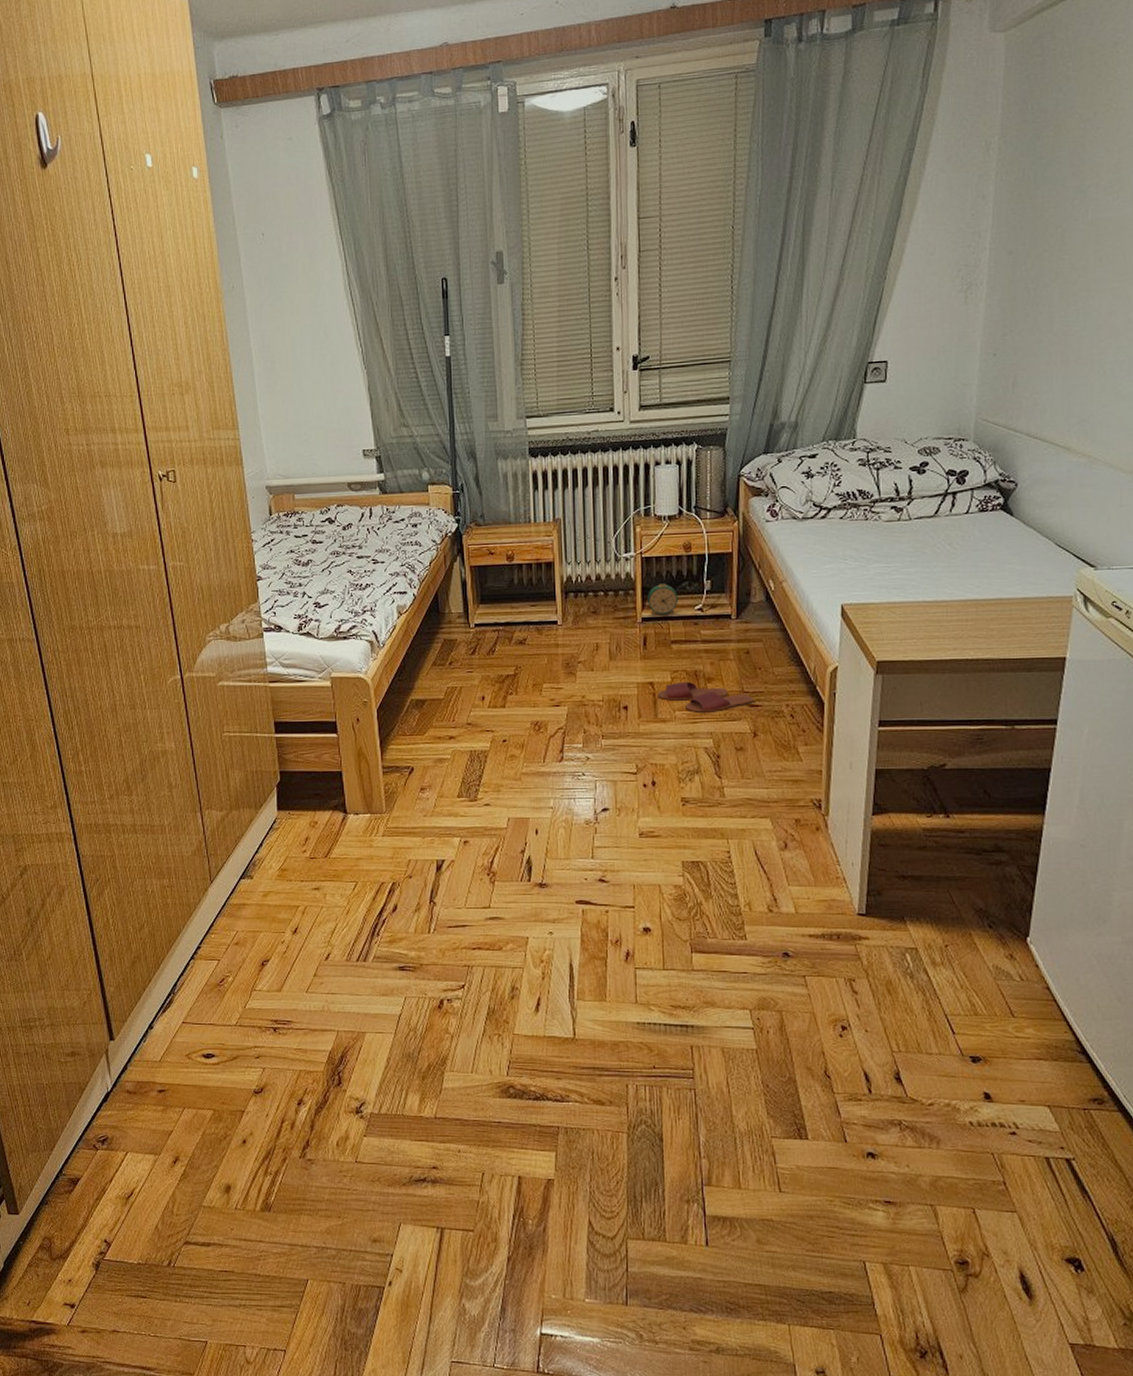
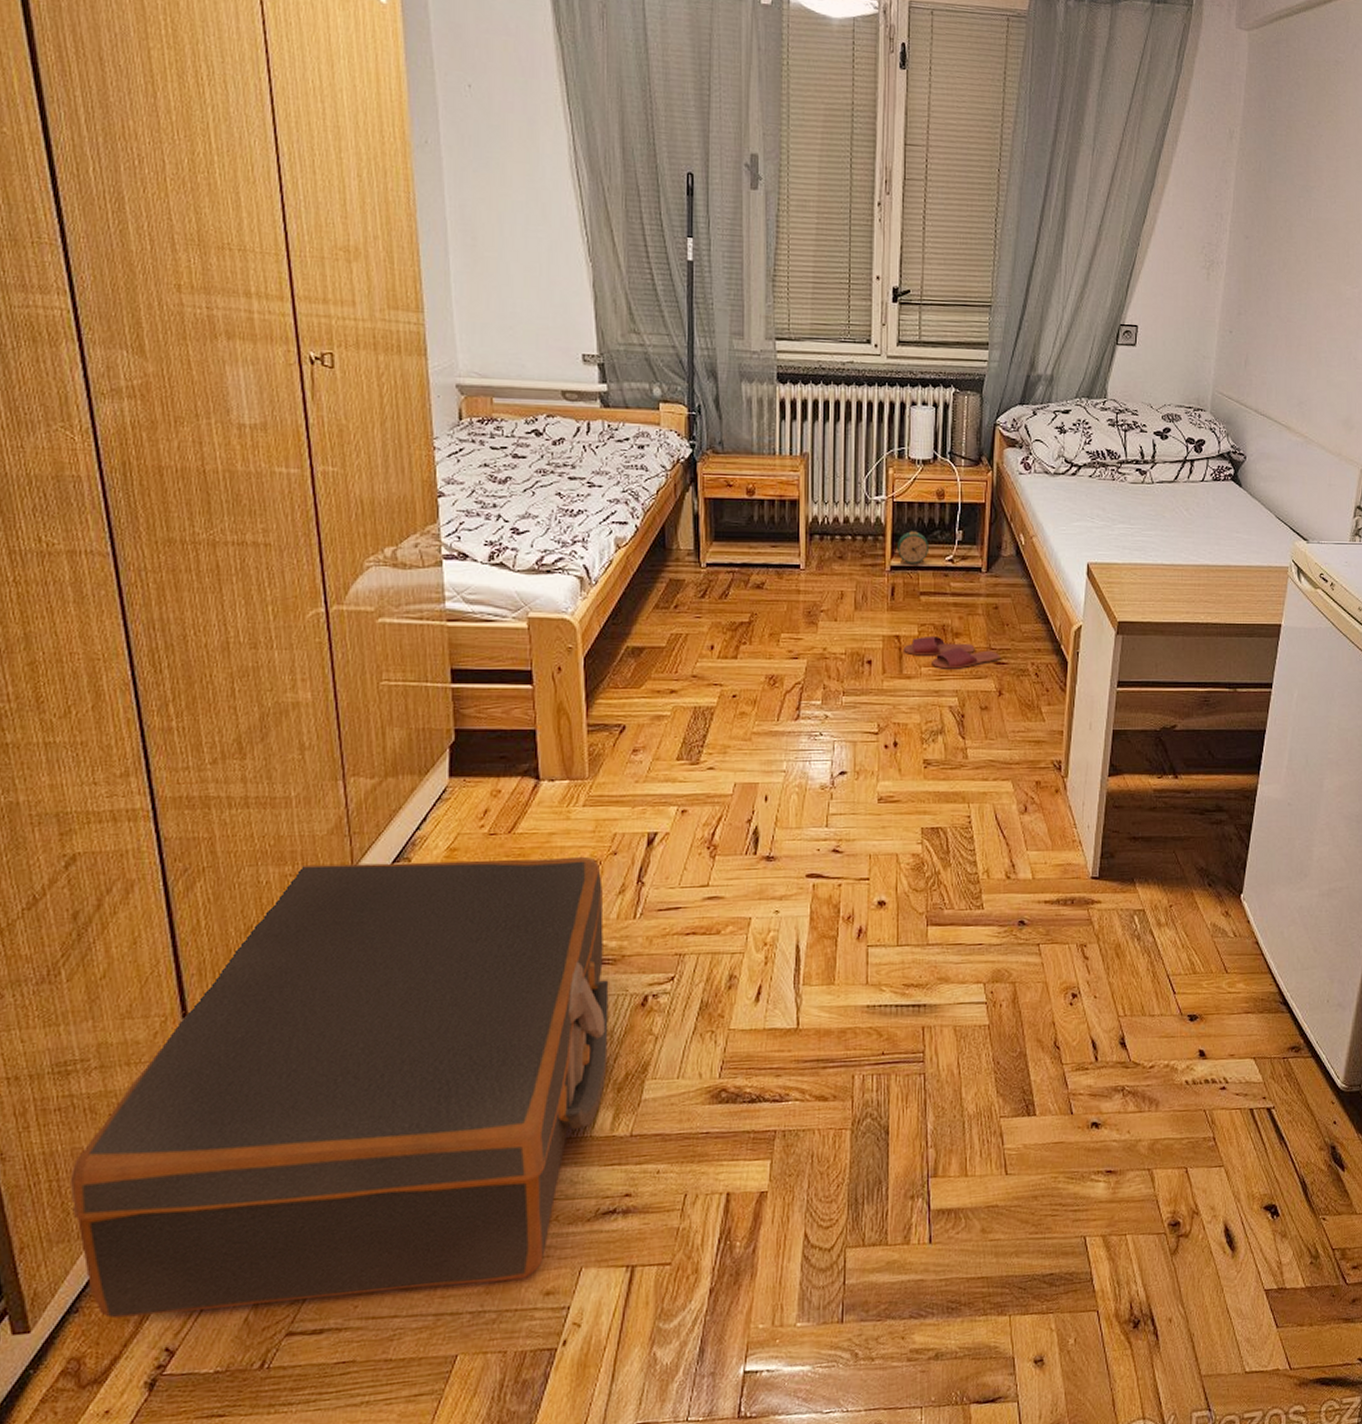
suitcase: none [36,878,413,1225] -> present [69,856,609,1319]

